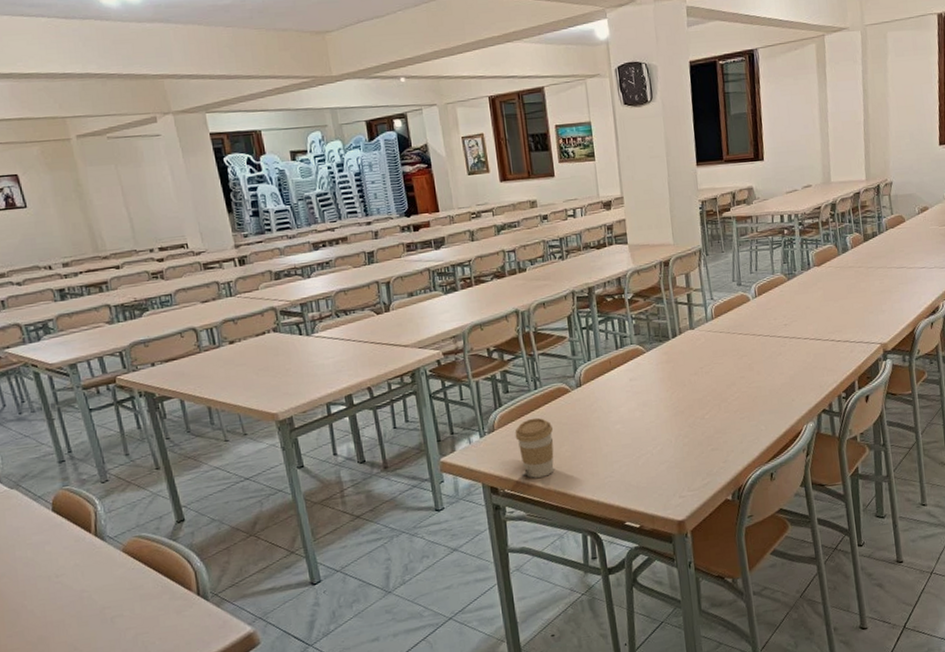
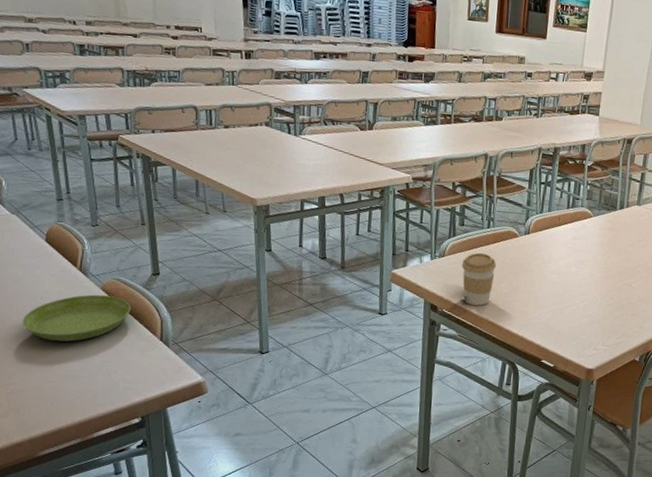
saucer: none [38,556,160,623] -> present [22,294,131,342]

